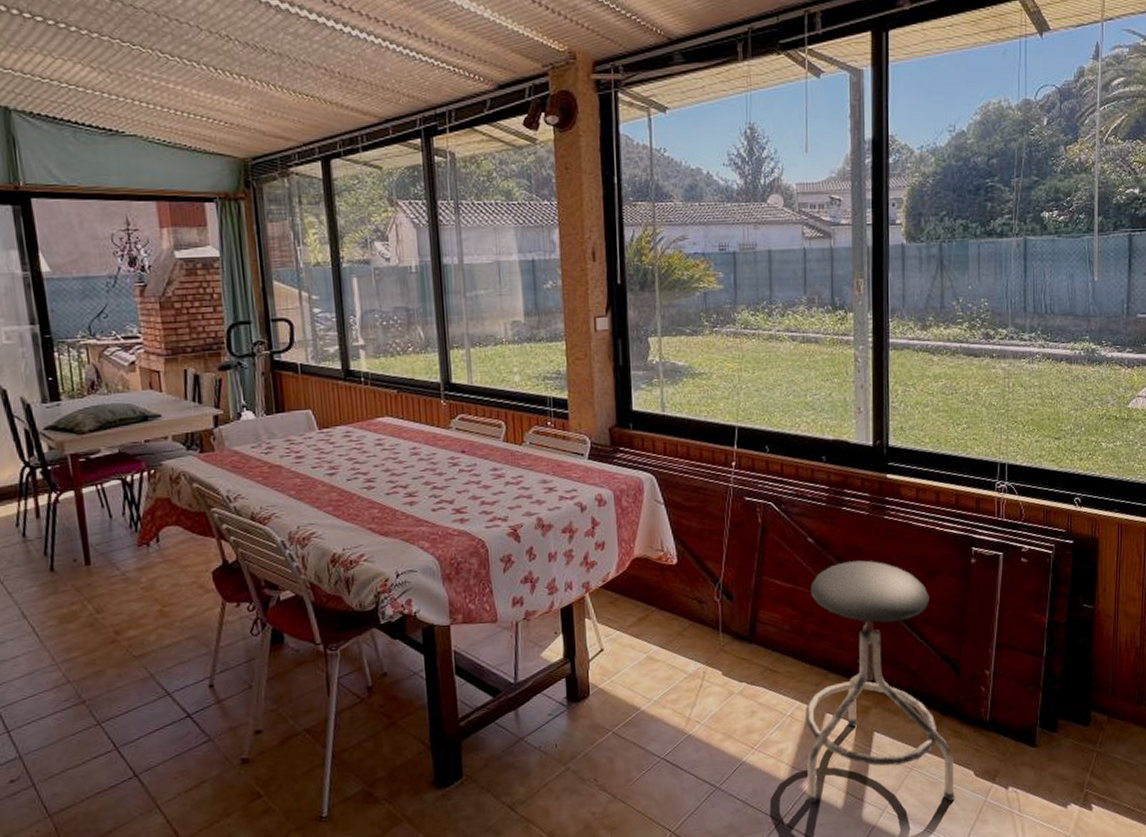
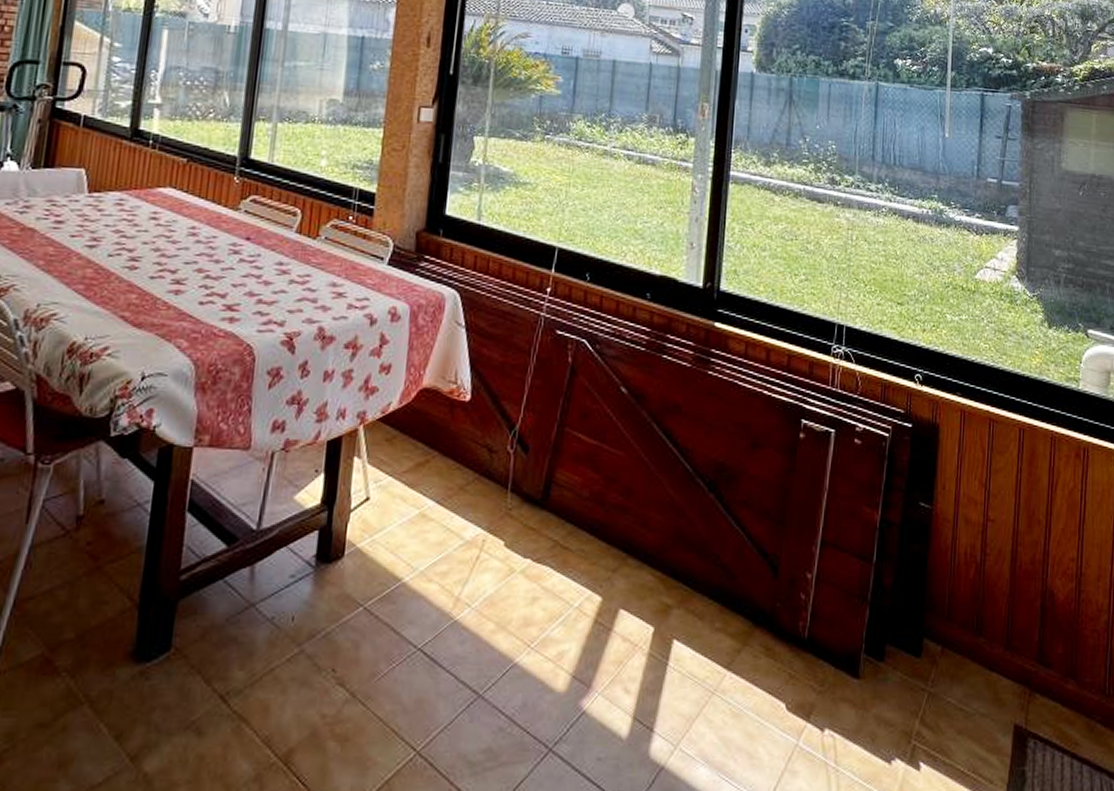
stool: present [806,560,955,803] -> none [586,421,763,743]

